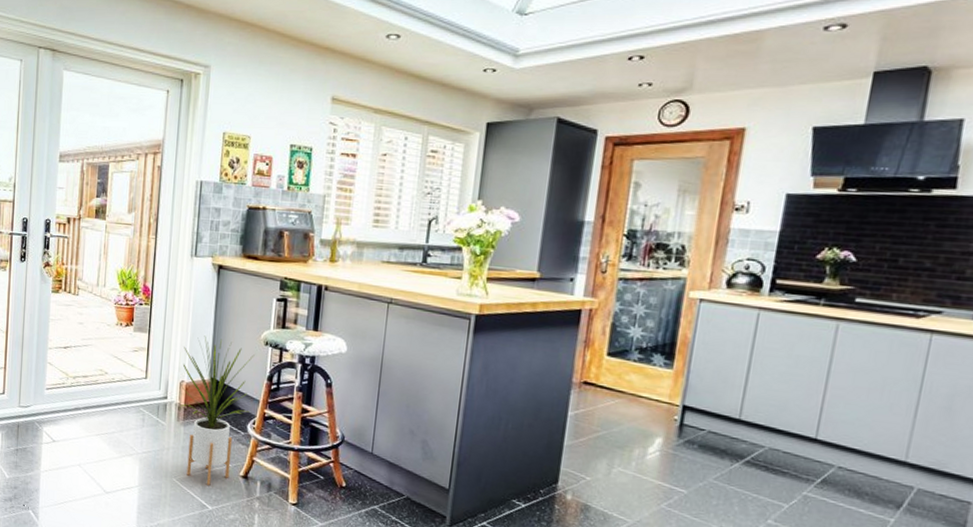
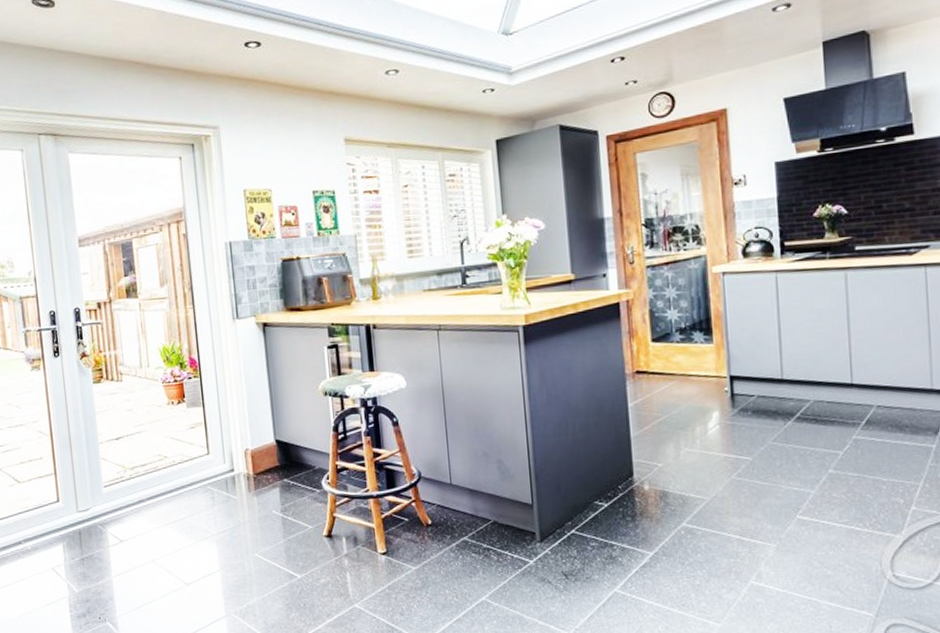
house plant: present [179,335,255,486] -> none [242,398,321,553]

